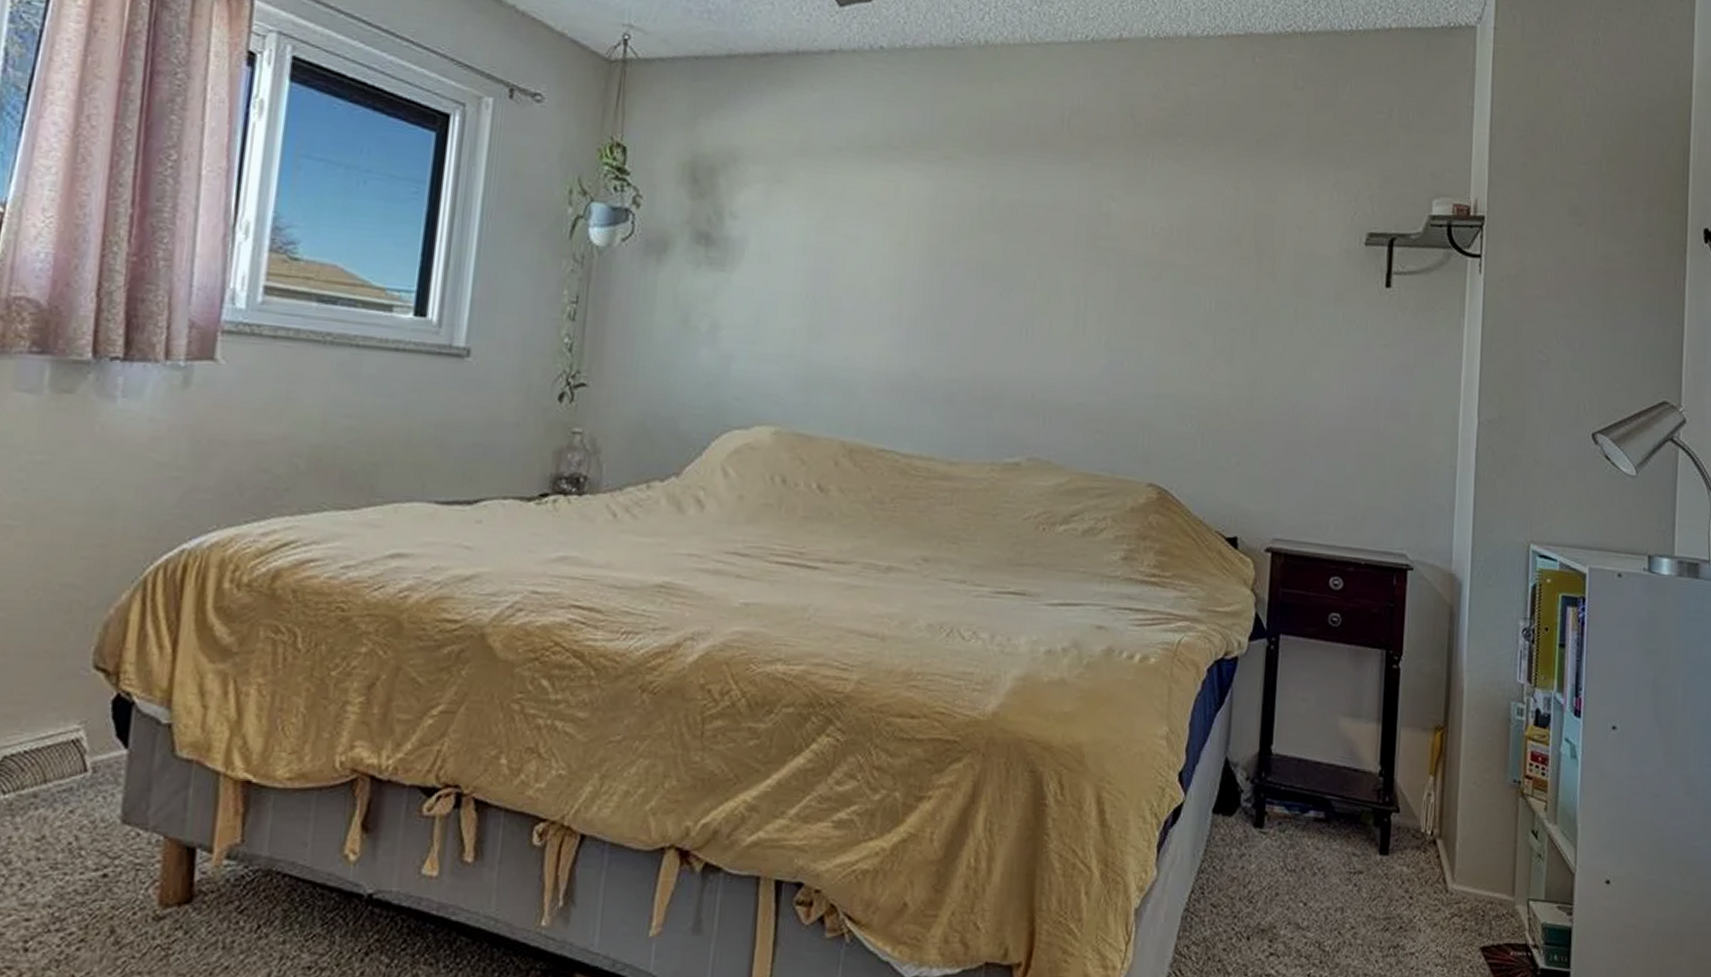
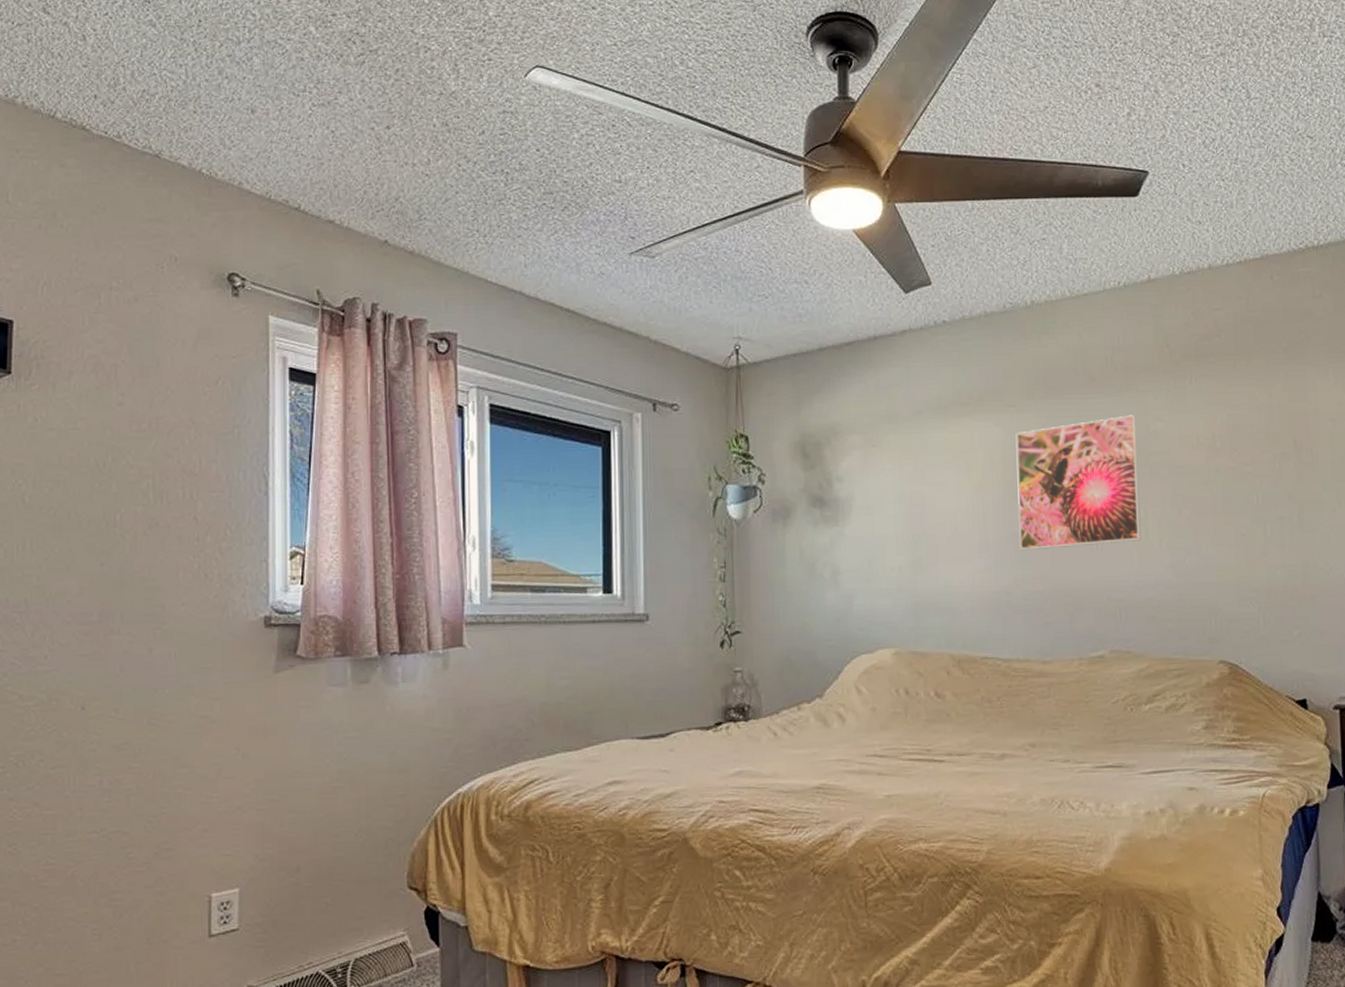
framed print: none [938,189,1088,335] -> present [1015,415,1142,551]

